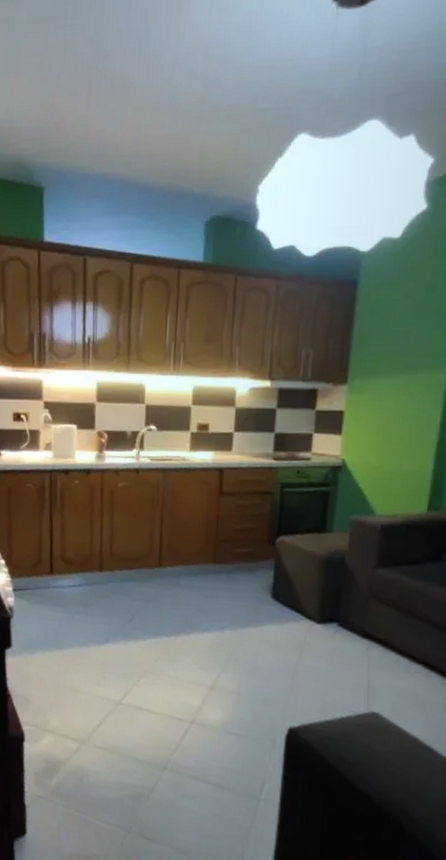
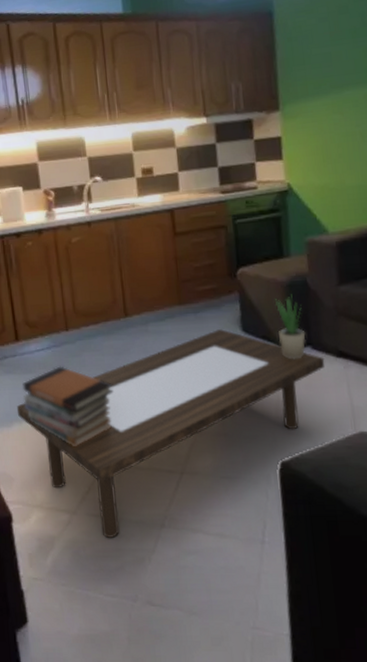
coffee table: none [42,592,349,772] -> present [16,329,325,538]
book stack: none [50,604,138,683] -> present [22,366,114,448]
potted plant: none [307,569,335,634] -> present [274,294,306,360]

